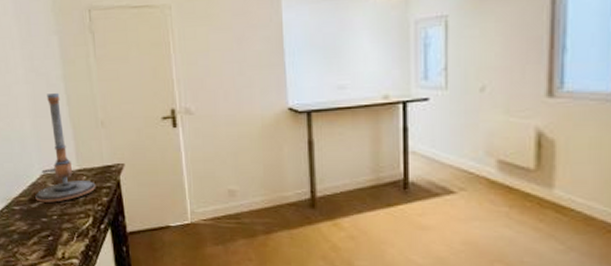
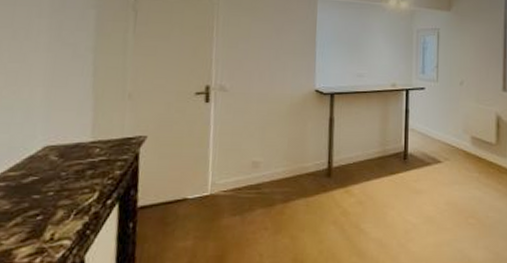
candlestick: present [35,93,96,203] -> none [30,64,110,177]

